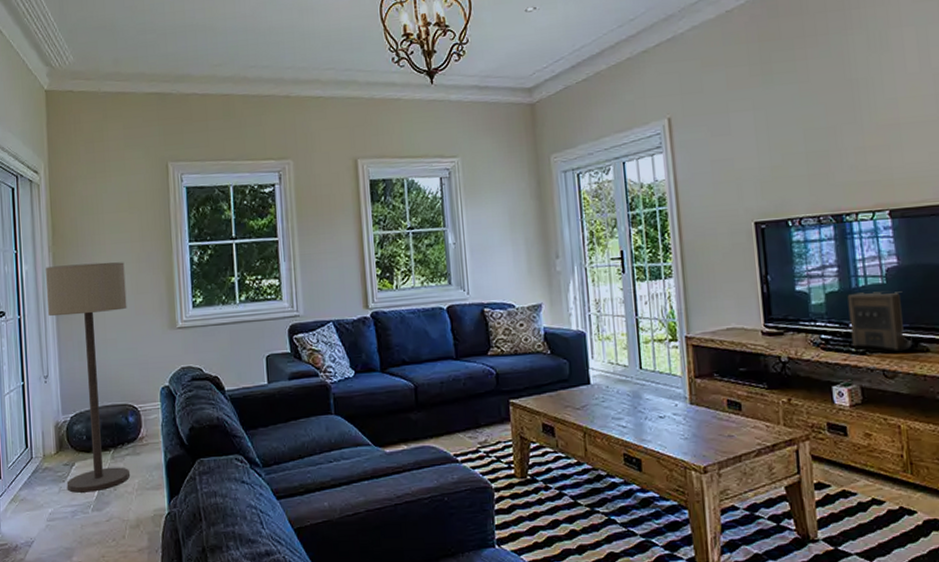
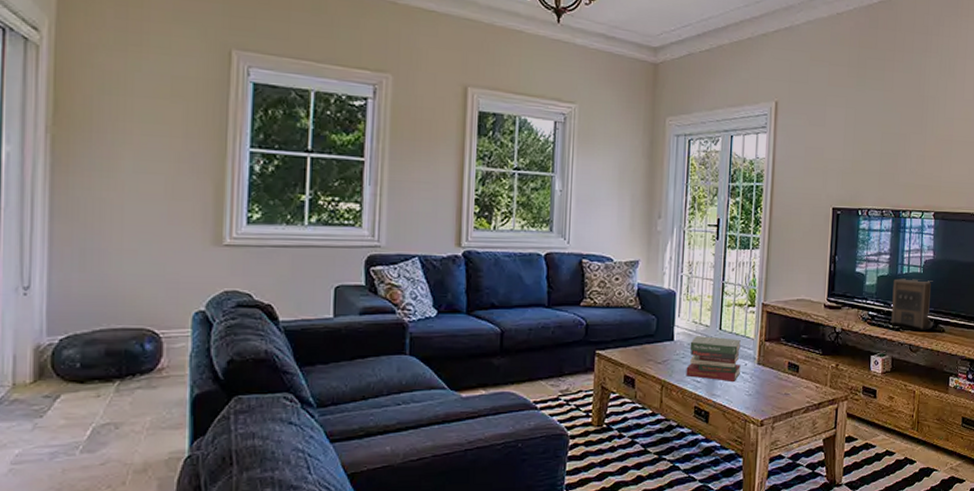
floor lamp: present [45,262,130,493] -> none [36,151,158,431]
books: none [608,377,671,425] -> present [686,336,741,381]

